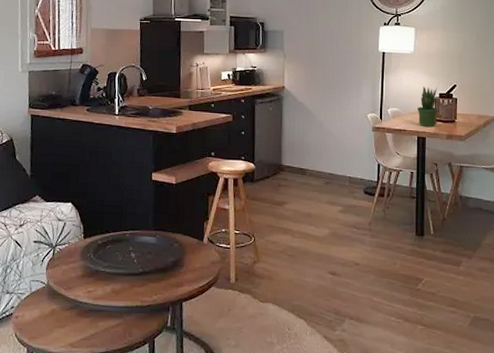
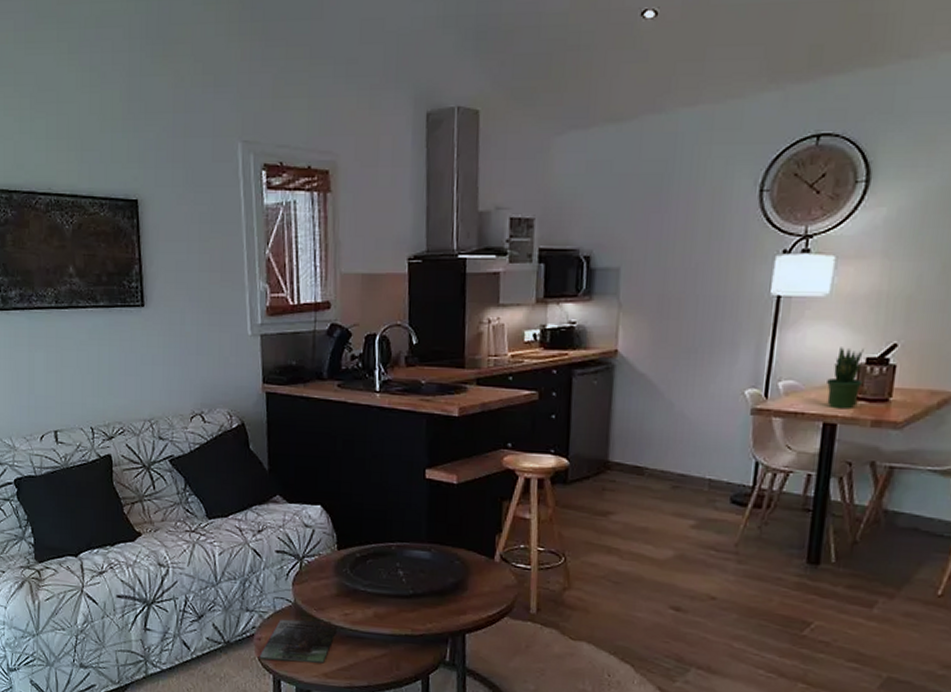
magazine: none [15,298,82,336] -> present [259,619,338,664]

